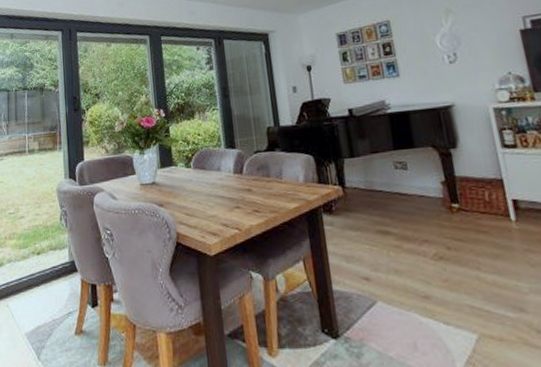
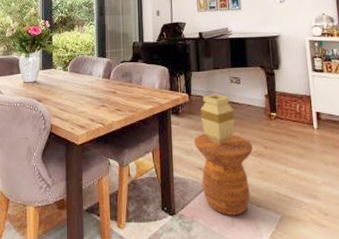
side table: none [354,234,435,337] -> present [193,133,253,216]
vase: none [358,184,405,249] -> present [200,94,235,145]

